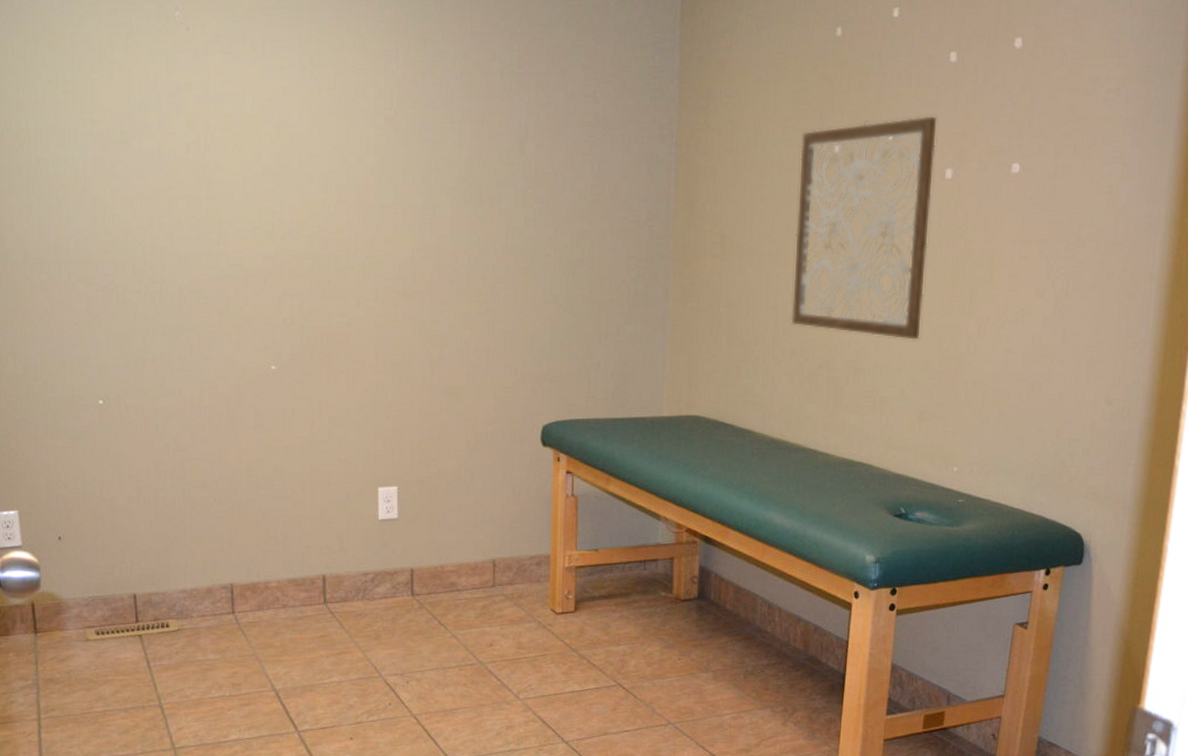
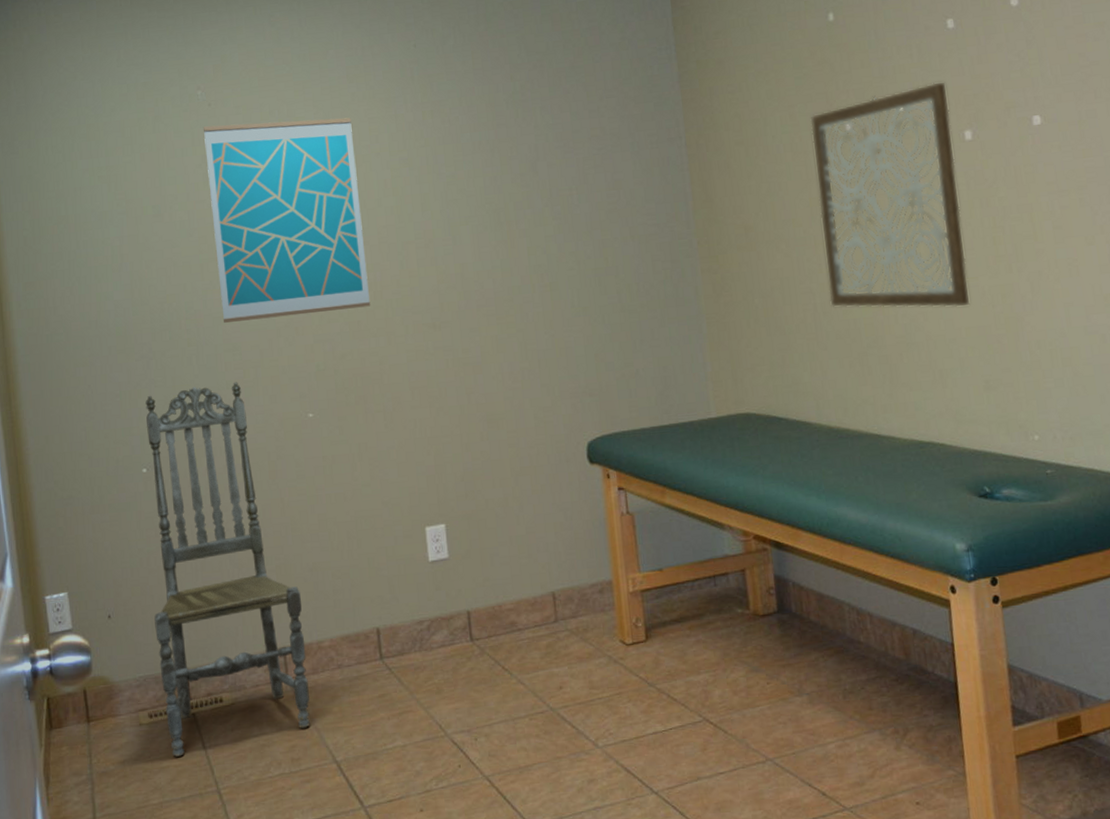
chair: none [105,325,253,672] -> present [145,382,310,757]
wall art: none [180,52,343,267] -> present [204,117,371,324]

